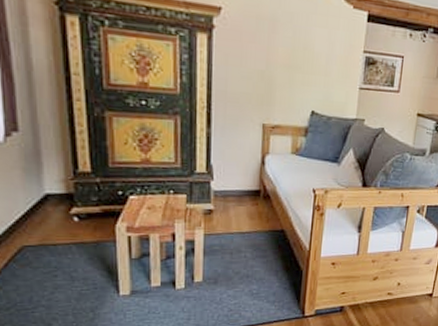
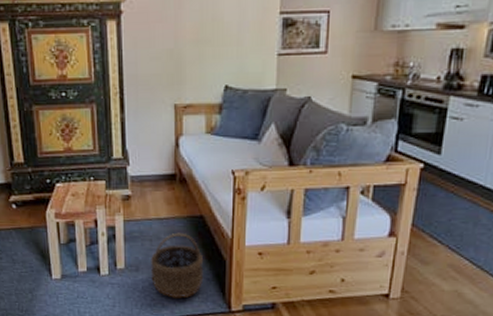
wicker basket: none [229,246,282,308] -> present [150,232,204,299]

